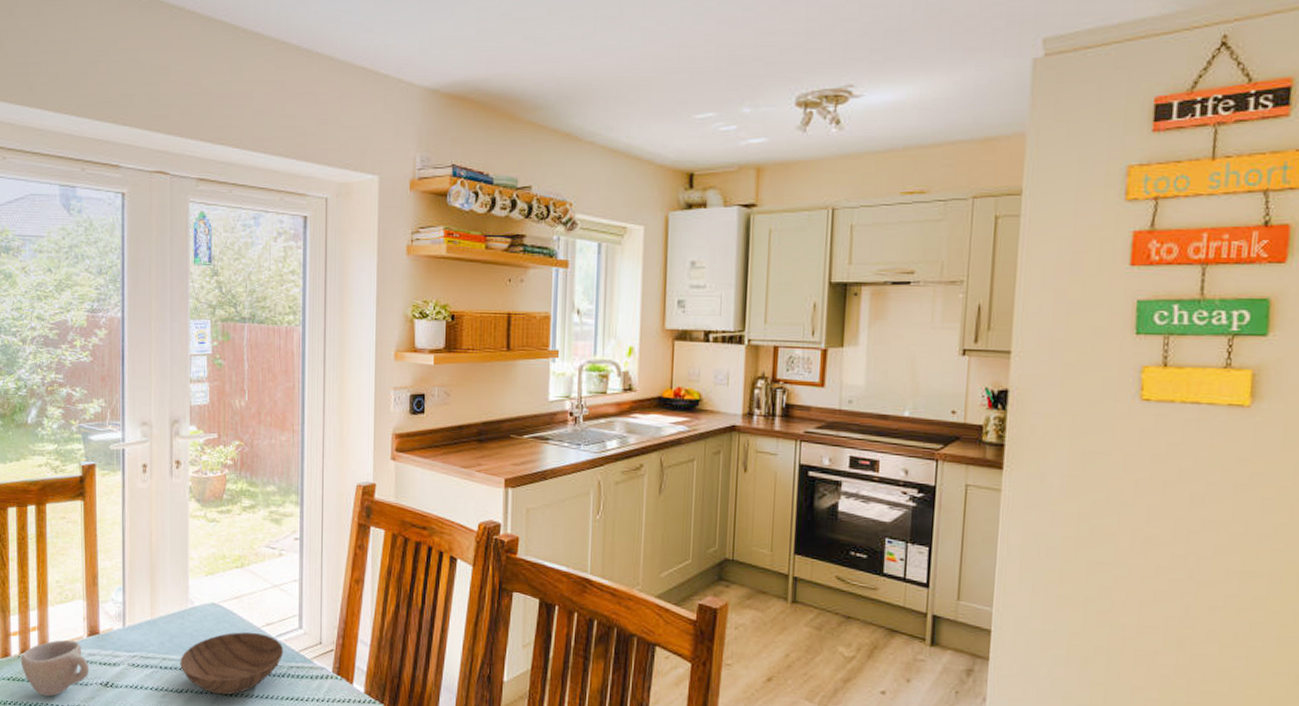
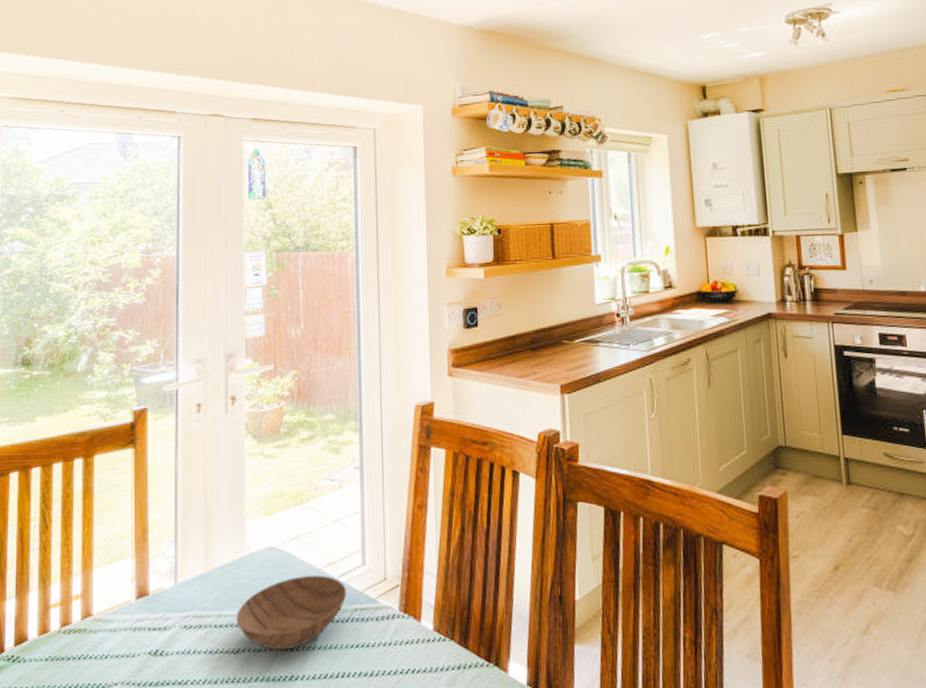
cup: present [20,640,89,697] -> none [60,606,137,675]

